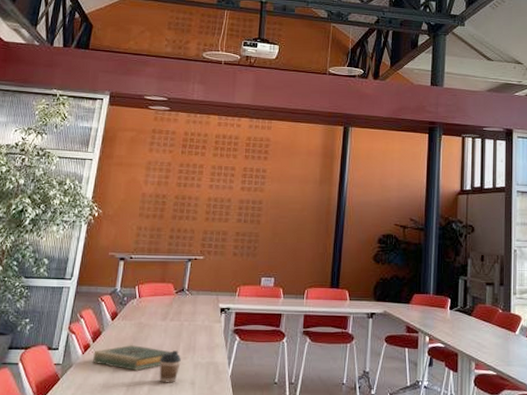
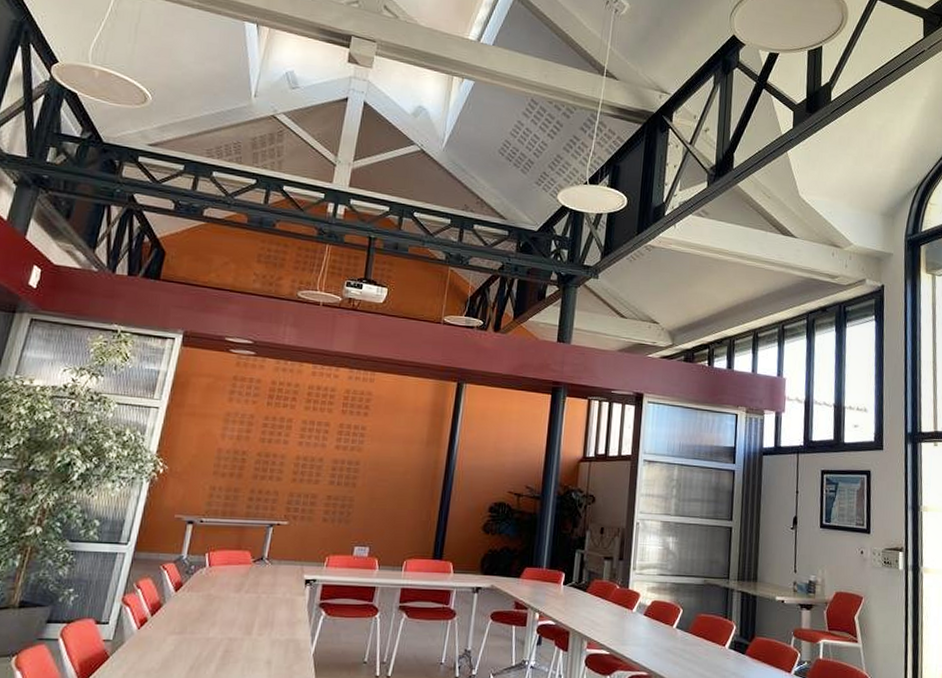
hardback book: present [93,345,173,371] -> none [150,619,247,648]
coffee cup: present [159,351,181,383] -> none [229,626,256,662]

